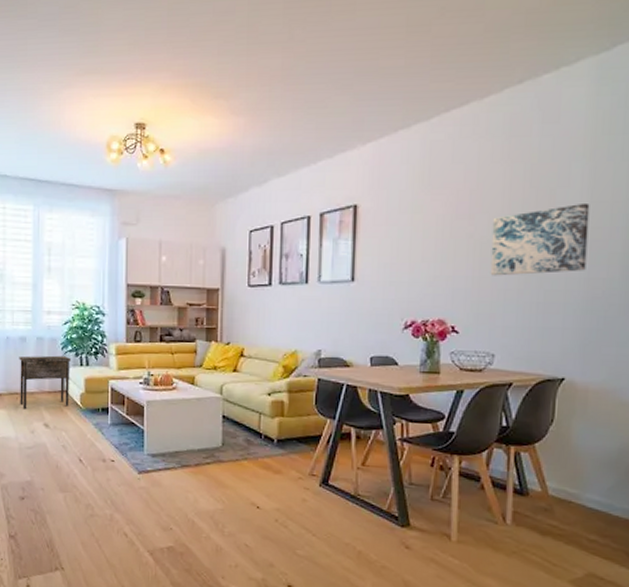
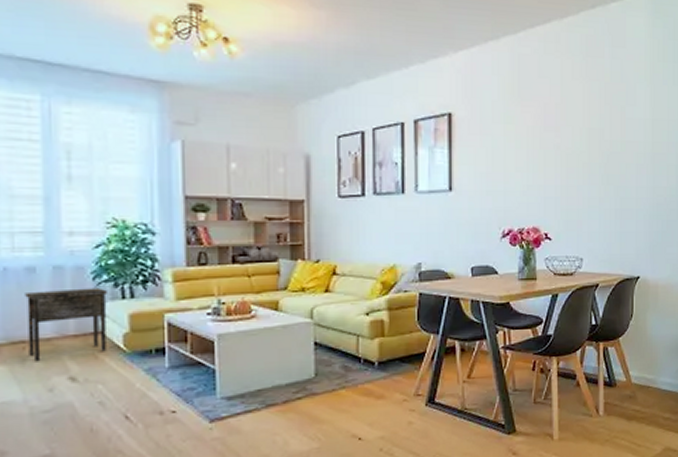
wall art: present [490,204,590,276] -> none [576,121,652,185]

